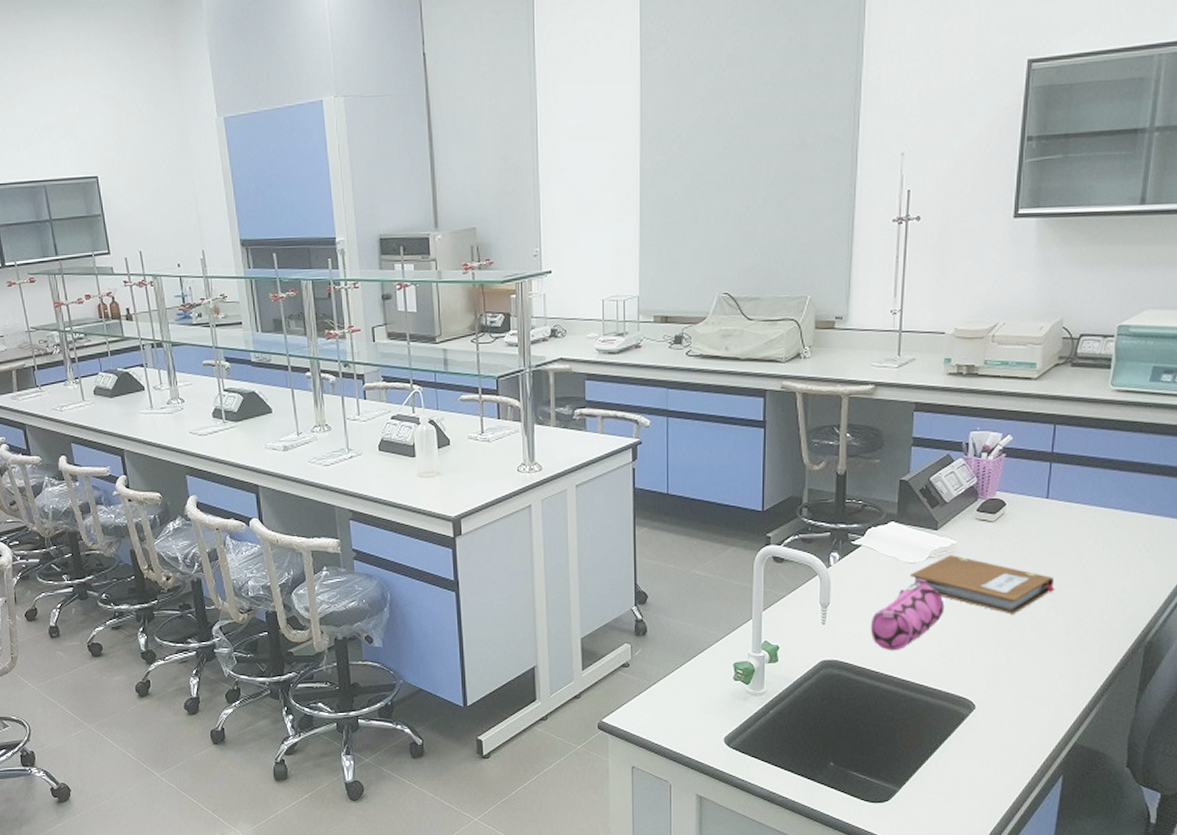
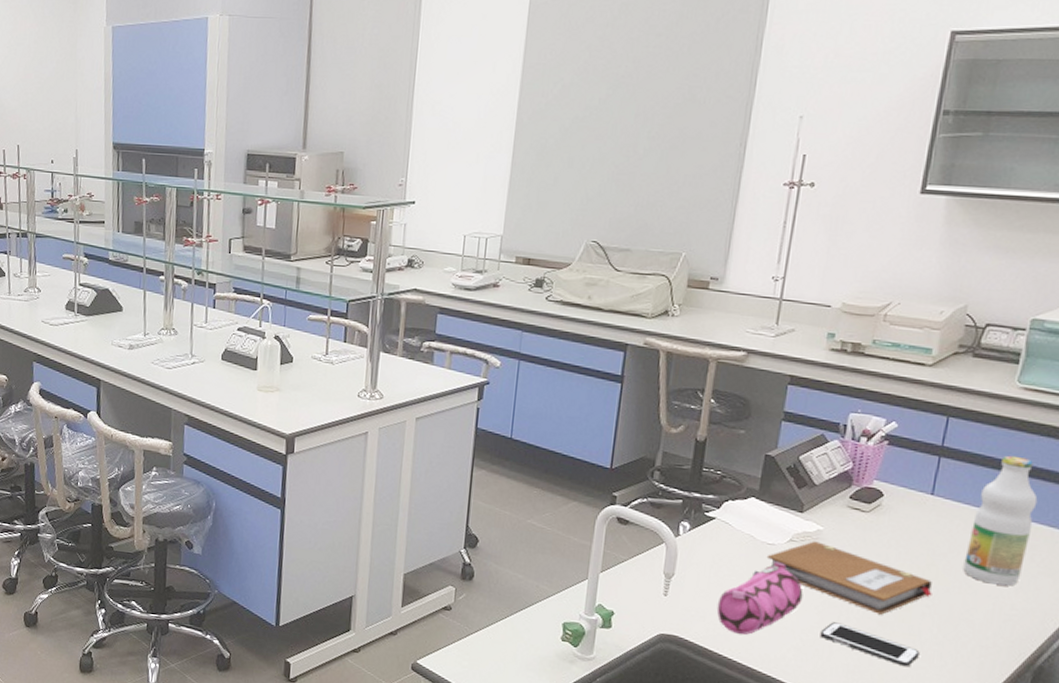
cell phone: none [962,627,1049,659] -> present [820,622,920,667]
bottle: none [1079,453,1136,573] -> present [963,455,1038,586]

